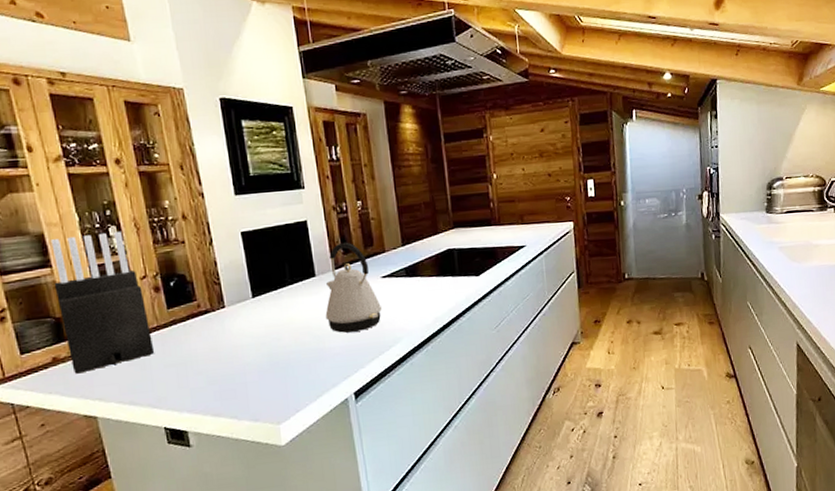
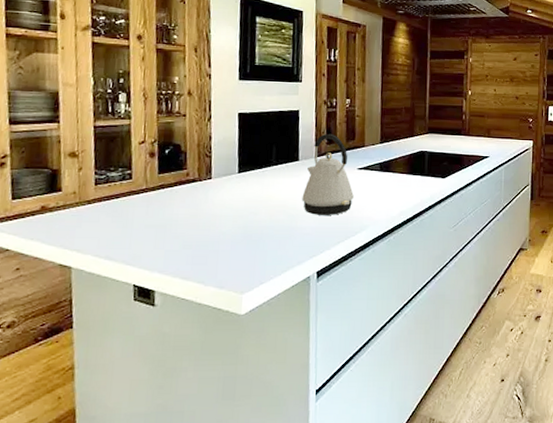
knife block: present [51,231,155,374] -> none [57,97,139,224]

